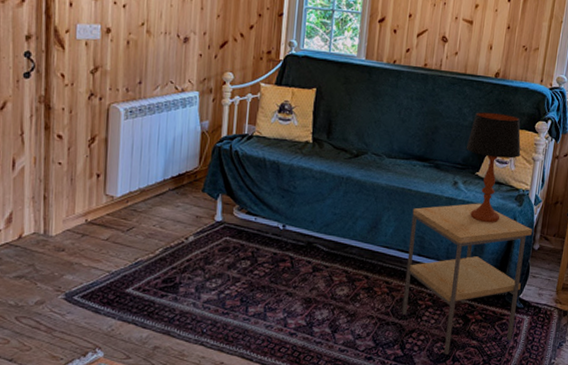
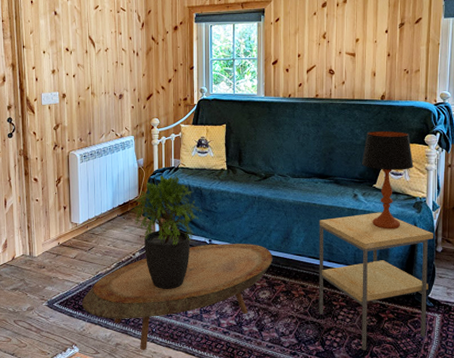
coffee table: none [111,230,356,355] -> present [81,244,273,350]
potted plant: none [188,143,278,283] -> present [131,174,202,290]

